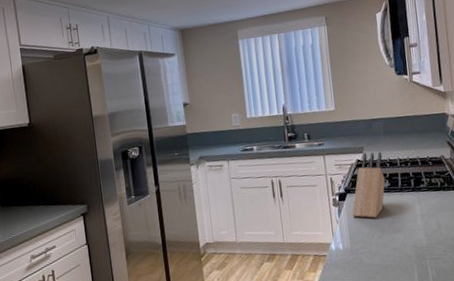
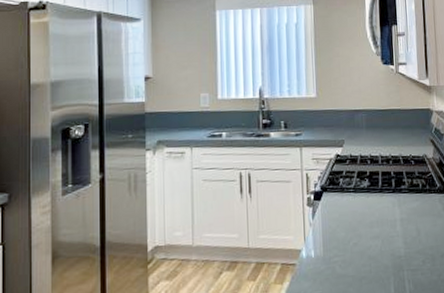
knife block: present [352,151,386,218] -> none [327,146,365,222]

